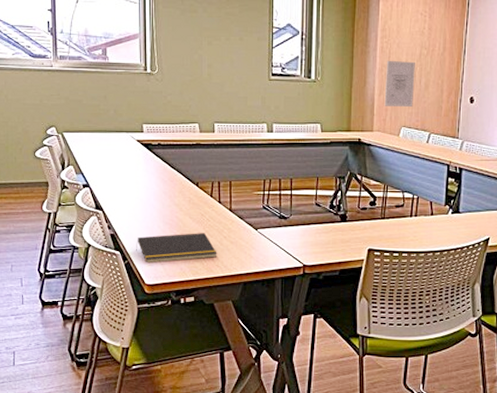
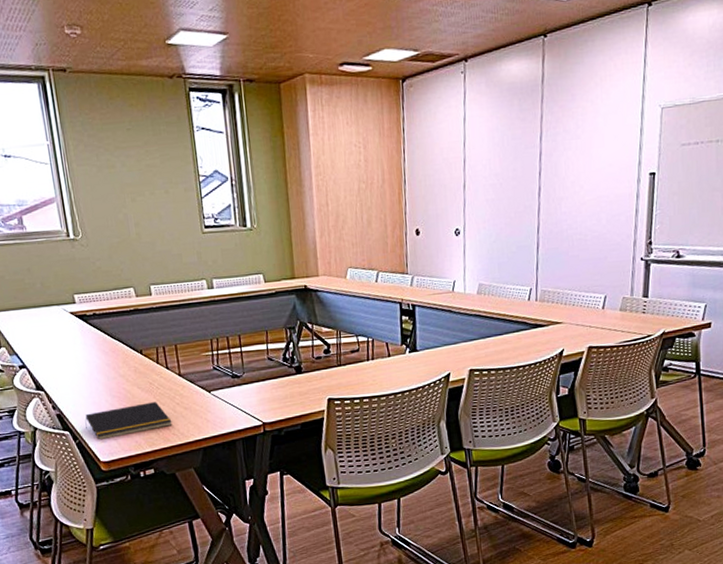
wall art: present [384,60,415,108] -> none [324,197,358,248]

